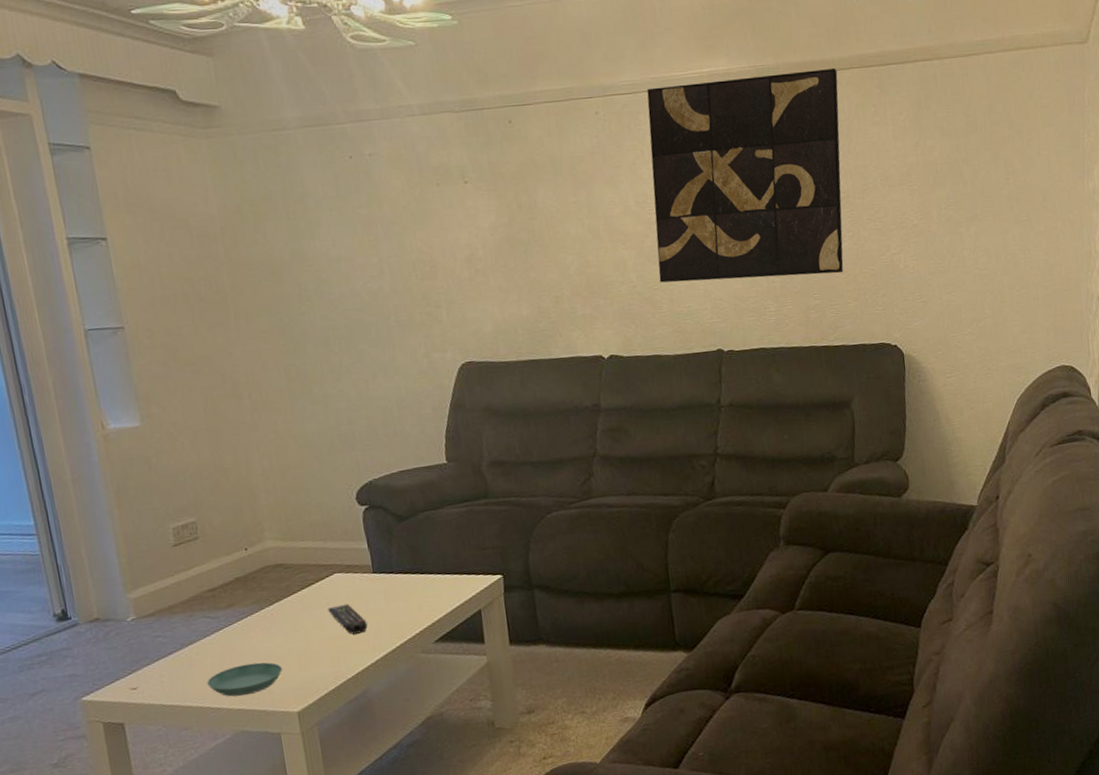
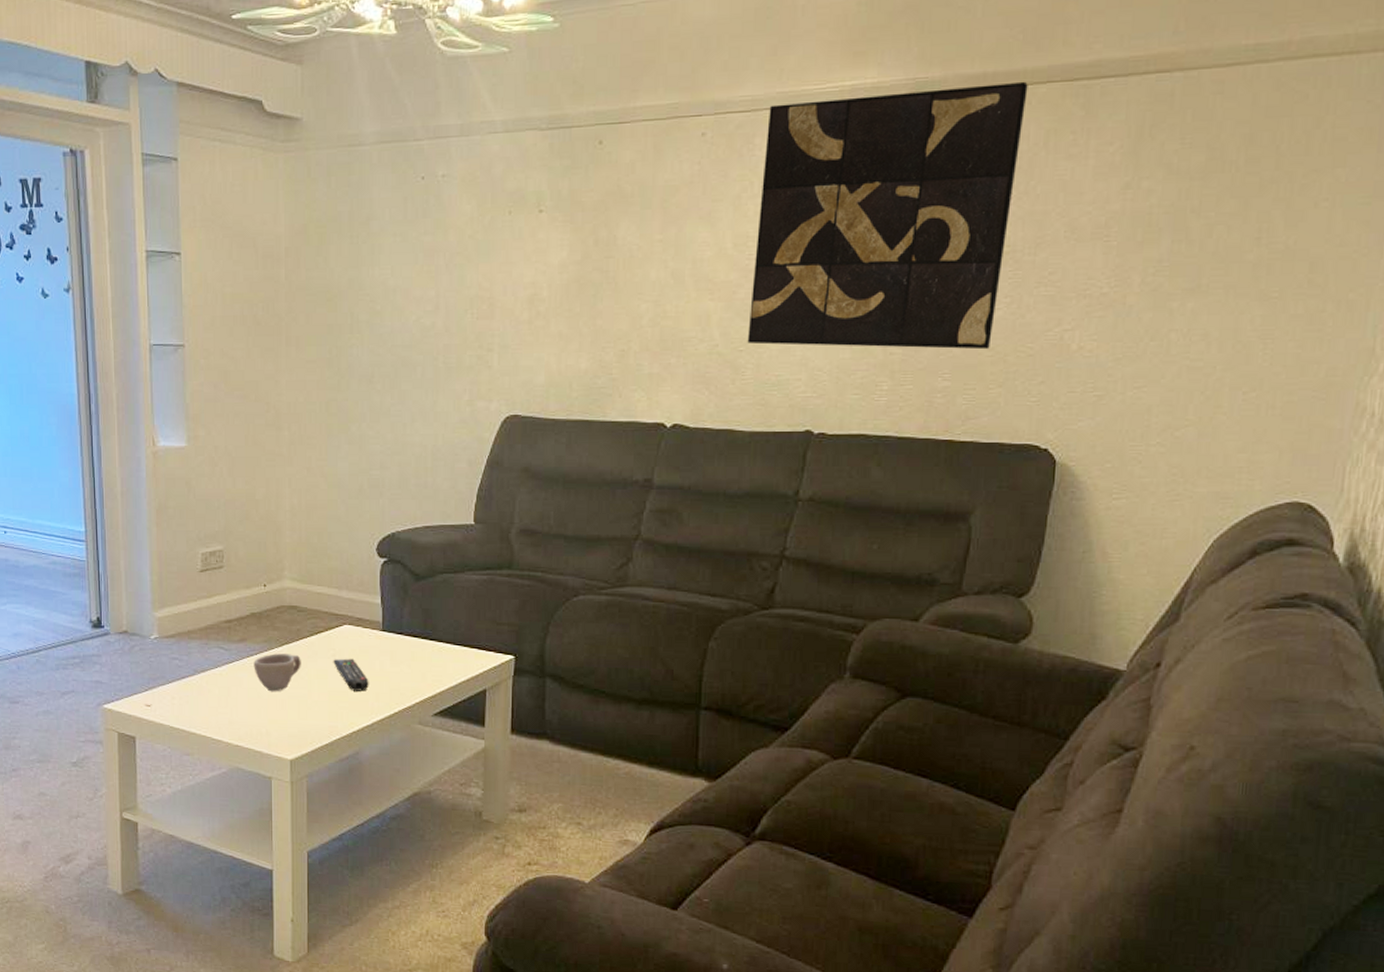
saucer: present [207,662,283,697] -> none [212,701,283,732]
cup: none [245,610,296,651] -> present [253,653,301,692]

